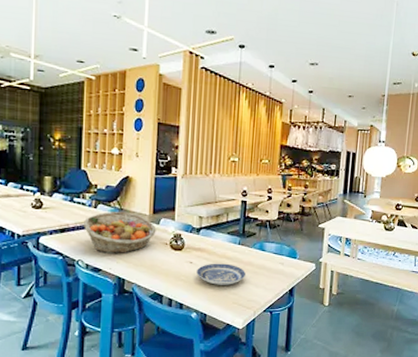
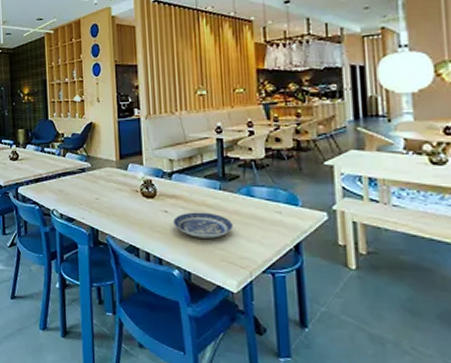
fruit basket: present [83,211,156,254] -> none [54,158,125,203]

